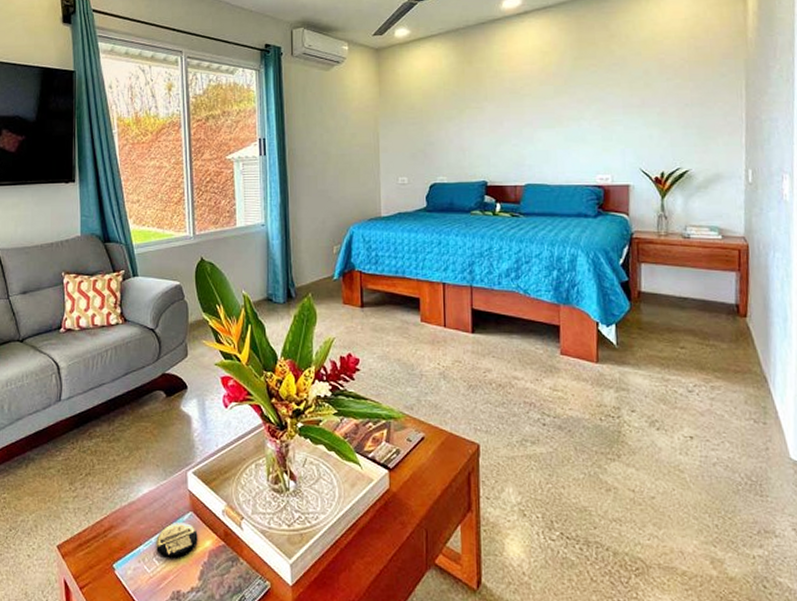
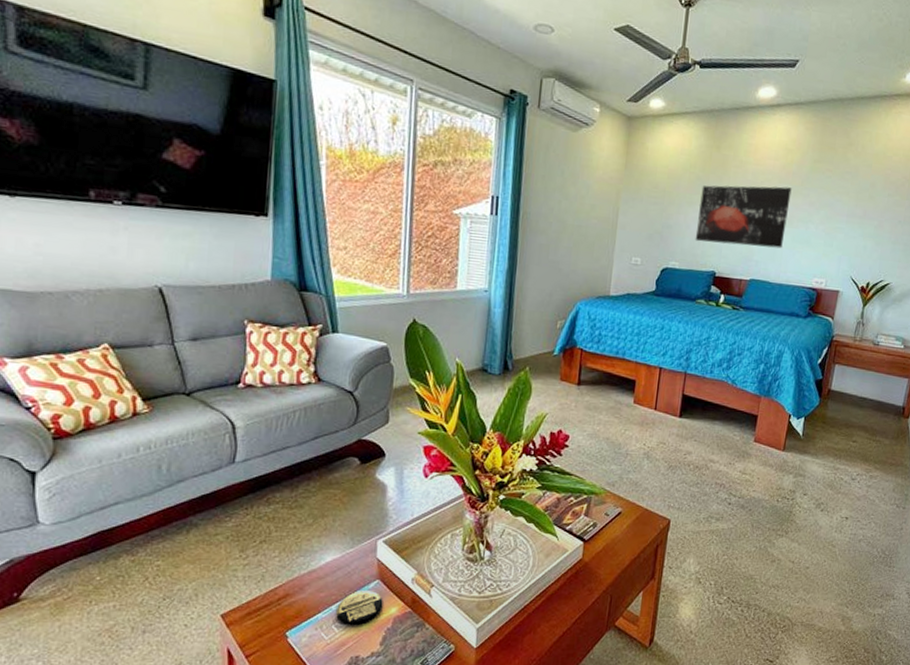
wall art: none [459,88,556,154] -> present [695,185,792,249]

